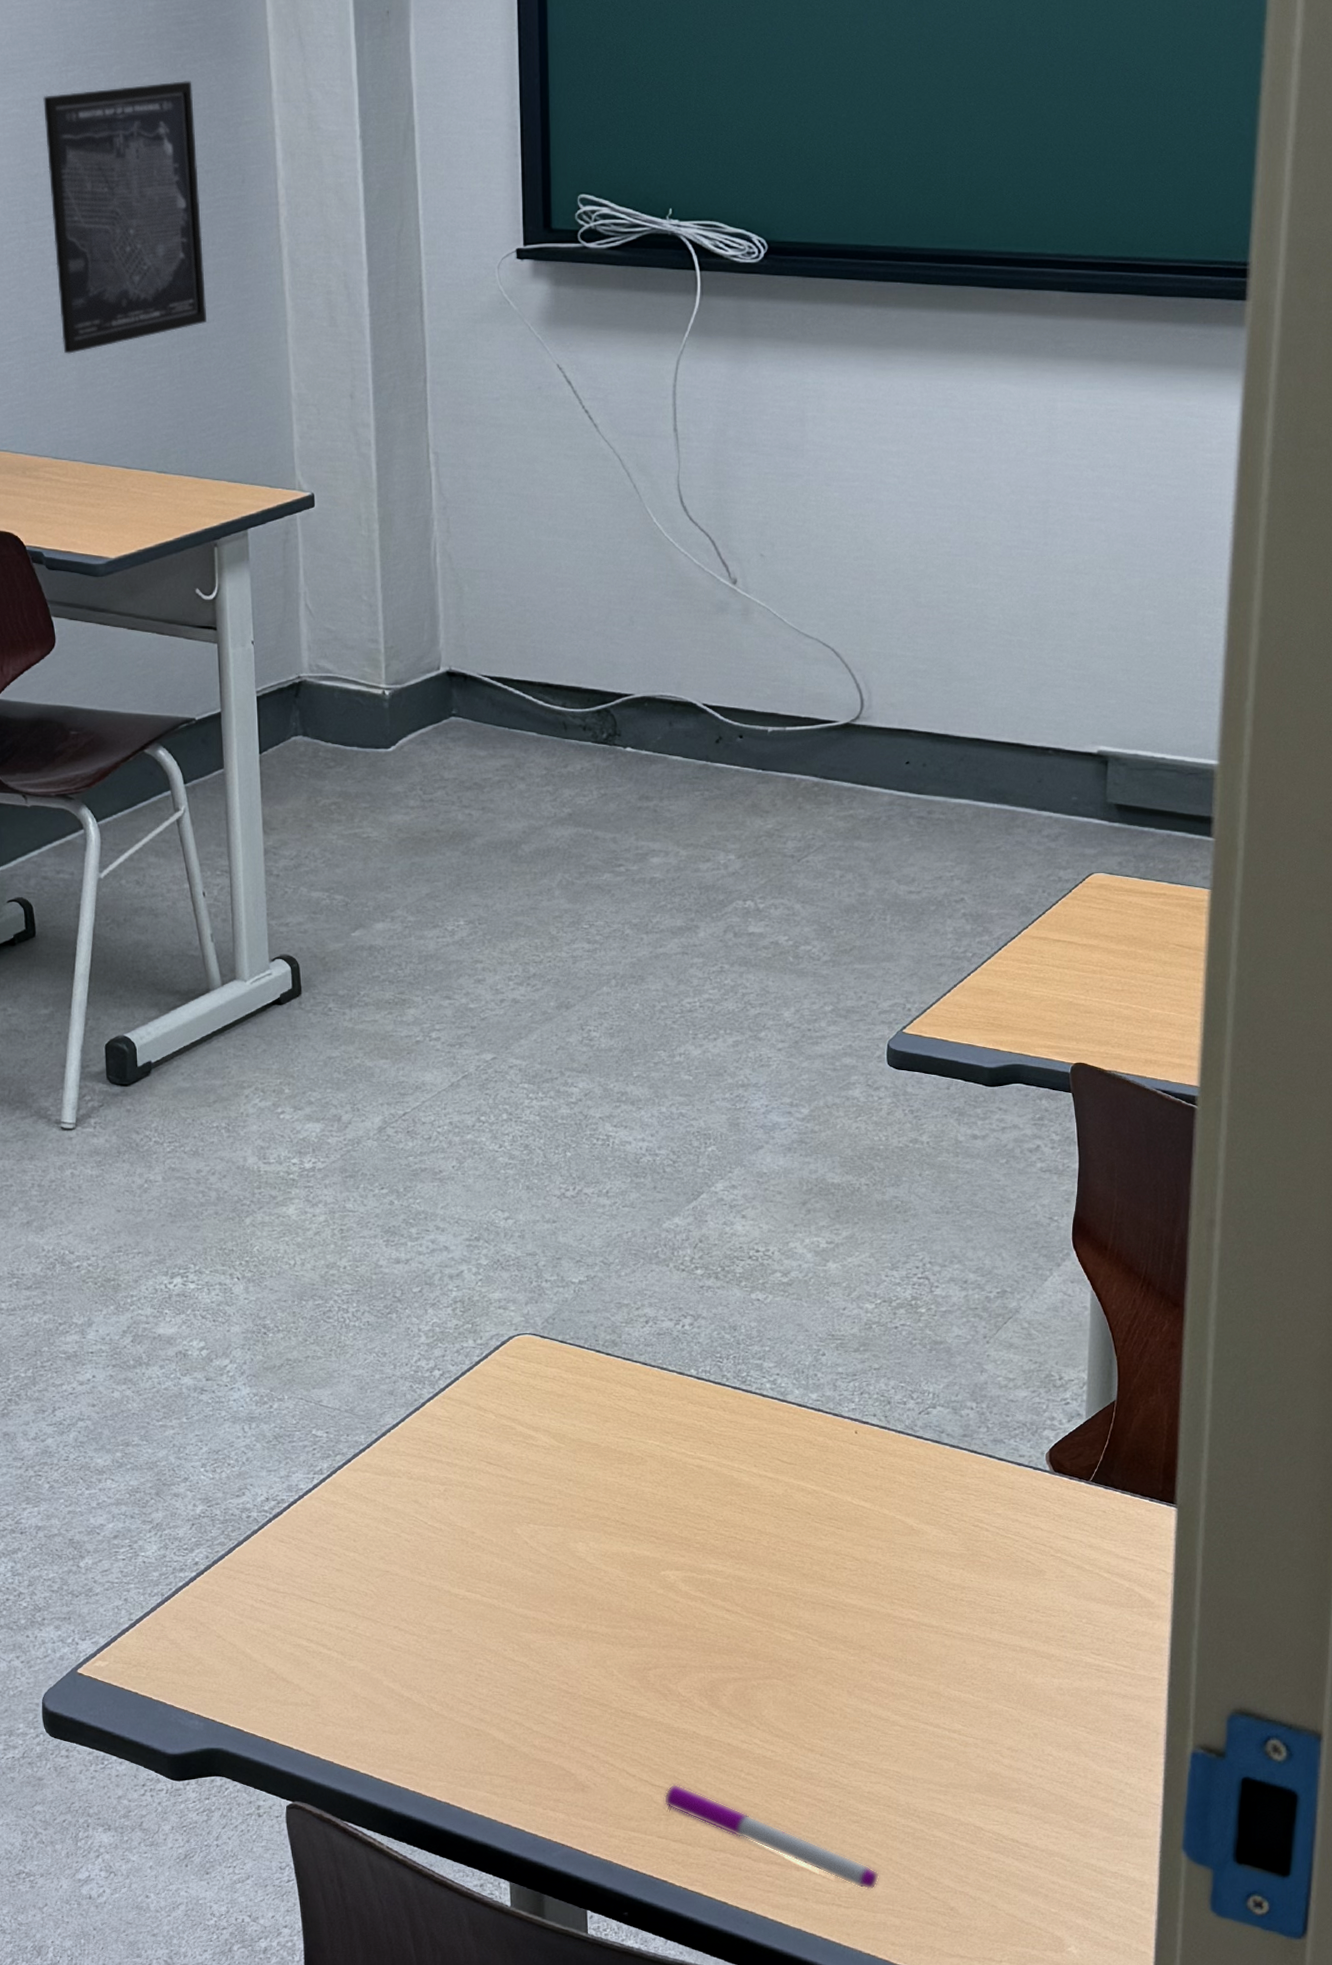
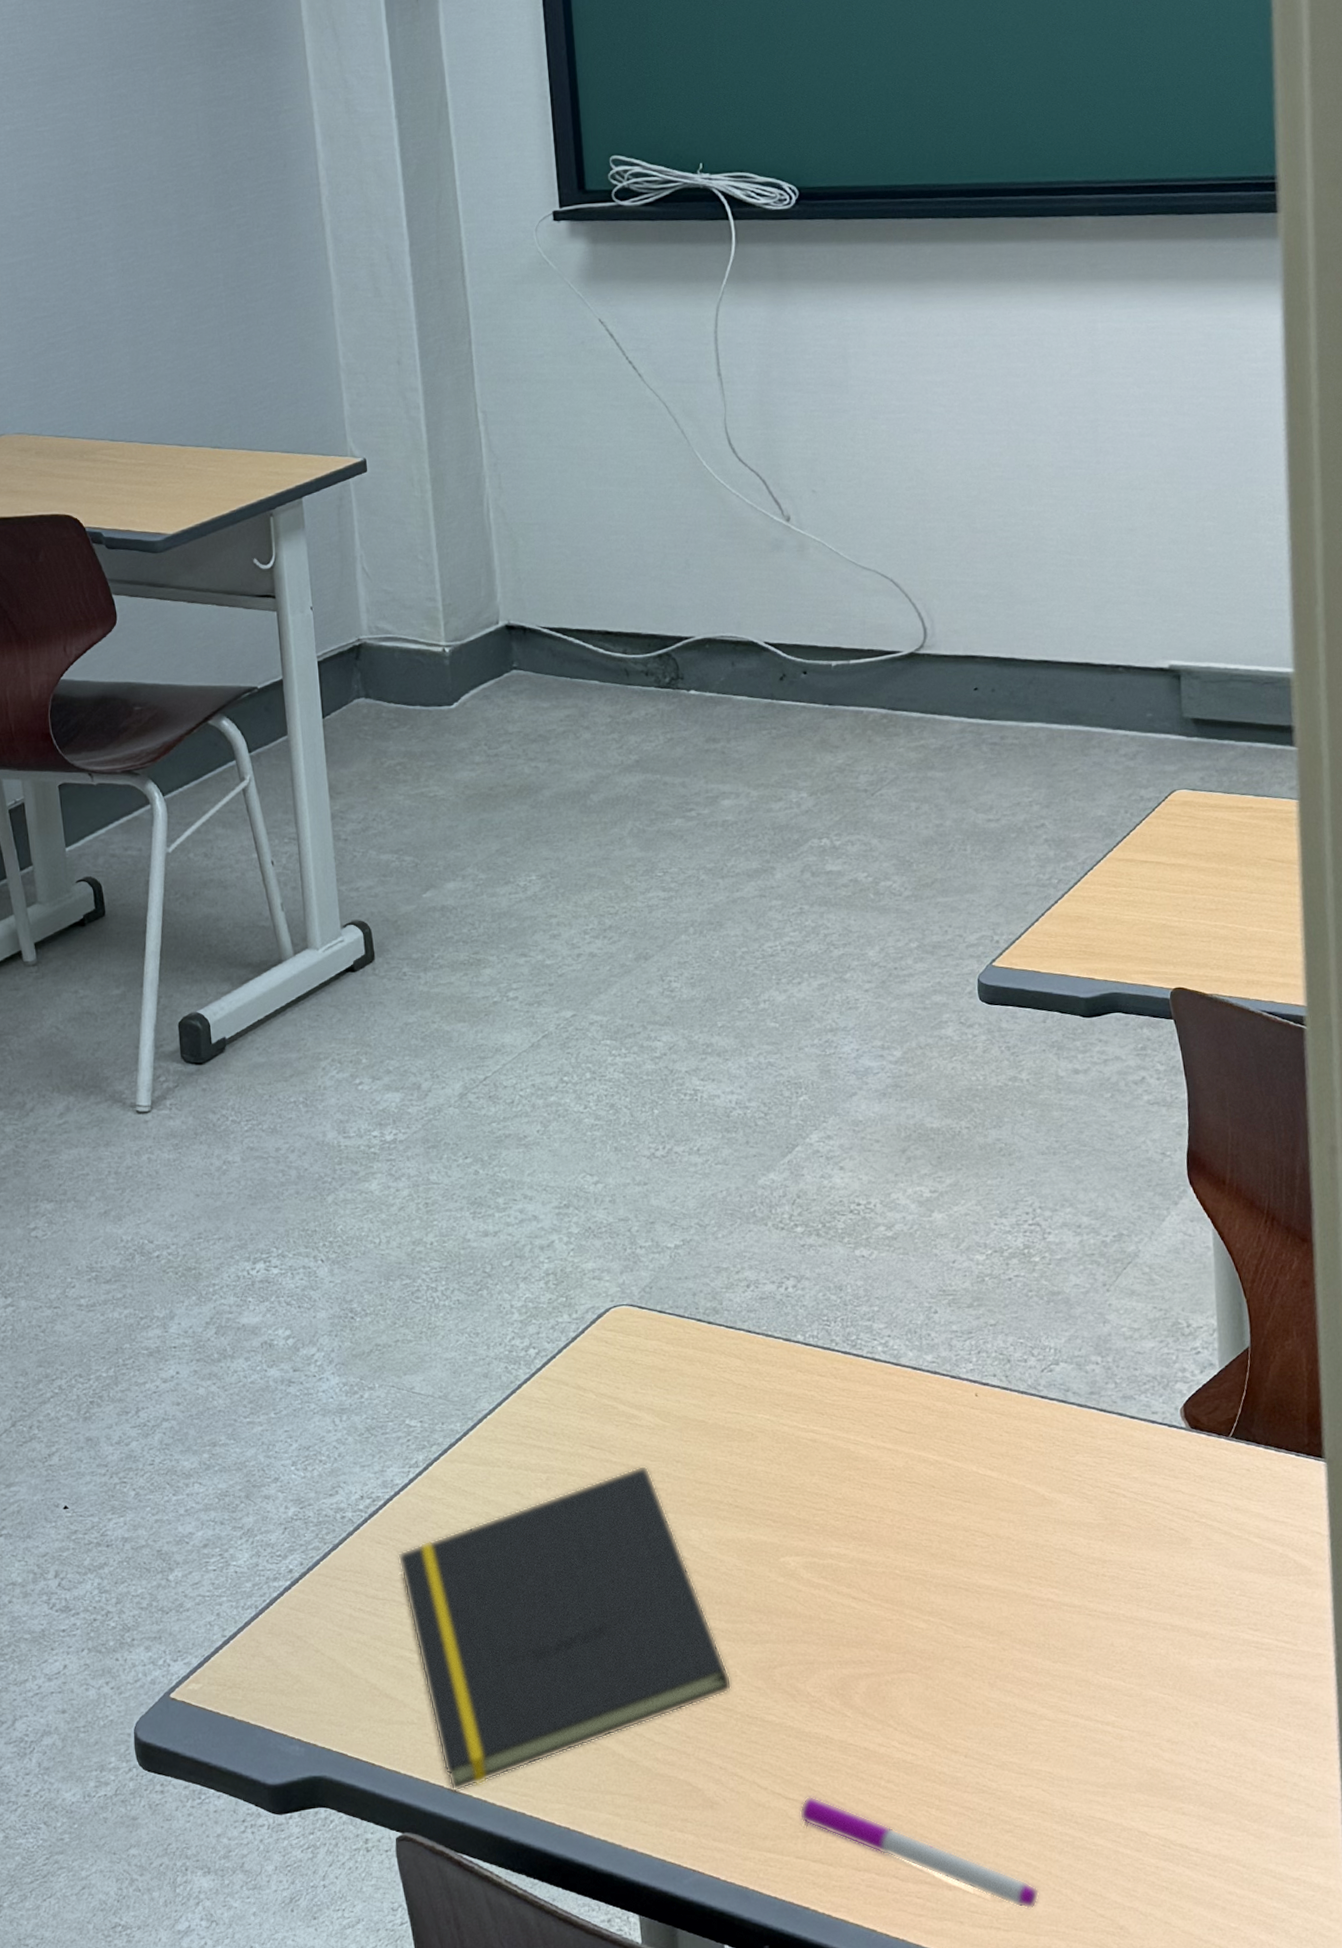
wall art: present [43,81,207,354] -> none [91,76,255,340]
notepad: none [299,1482,608,1767] -> present [398,1465,732,1792]

